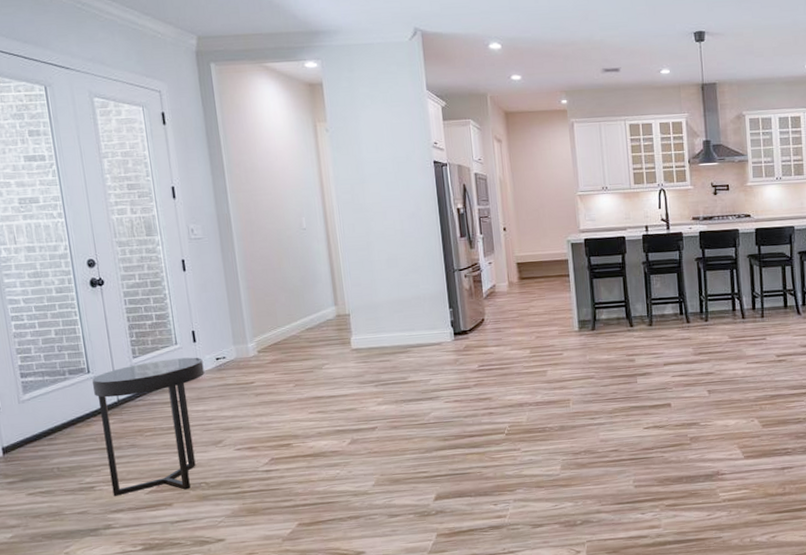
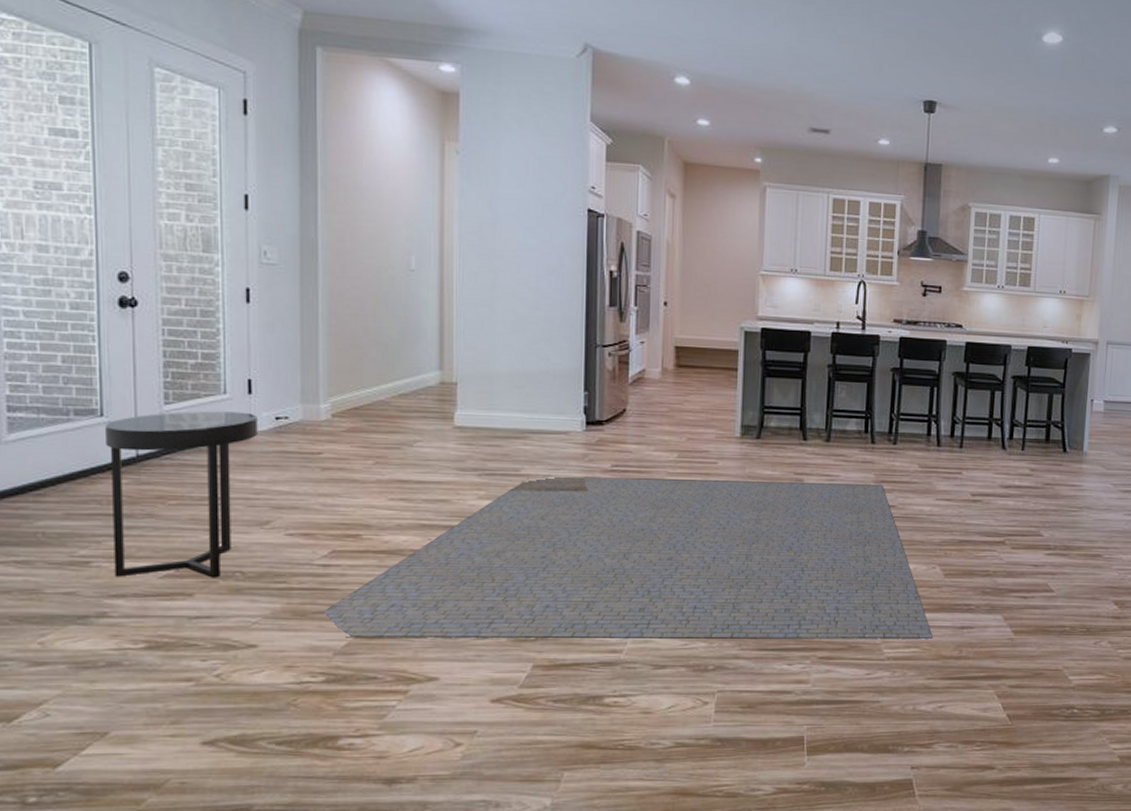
area rug: none [268,356,759,525] -> present [320,476,933,639]

